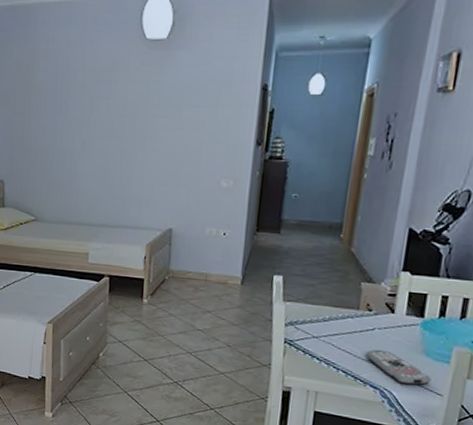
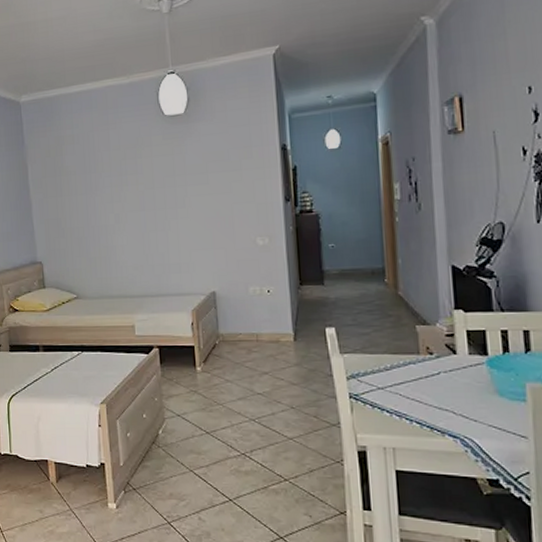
remote control: present [365,349,432,386] -> none [436,394,512,430]

